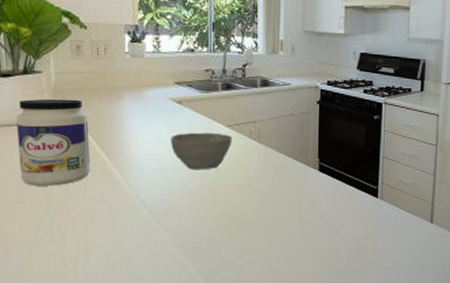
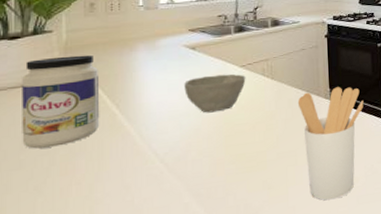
utensil holder: none [284,158,353,269] -> present [297,87,364,201]

